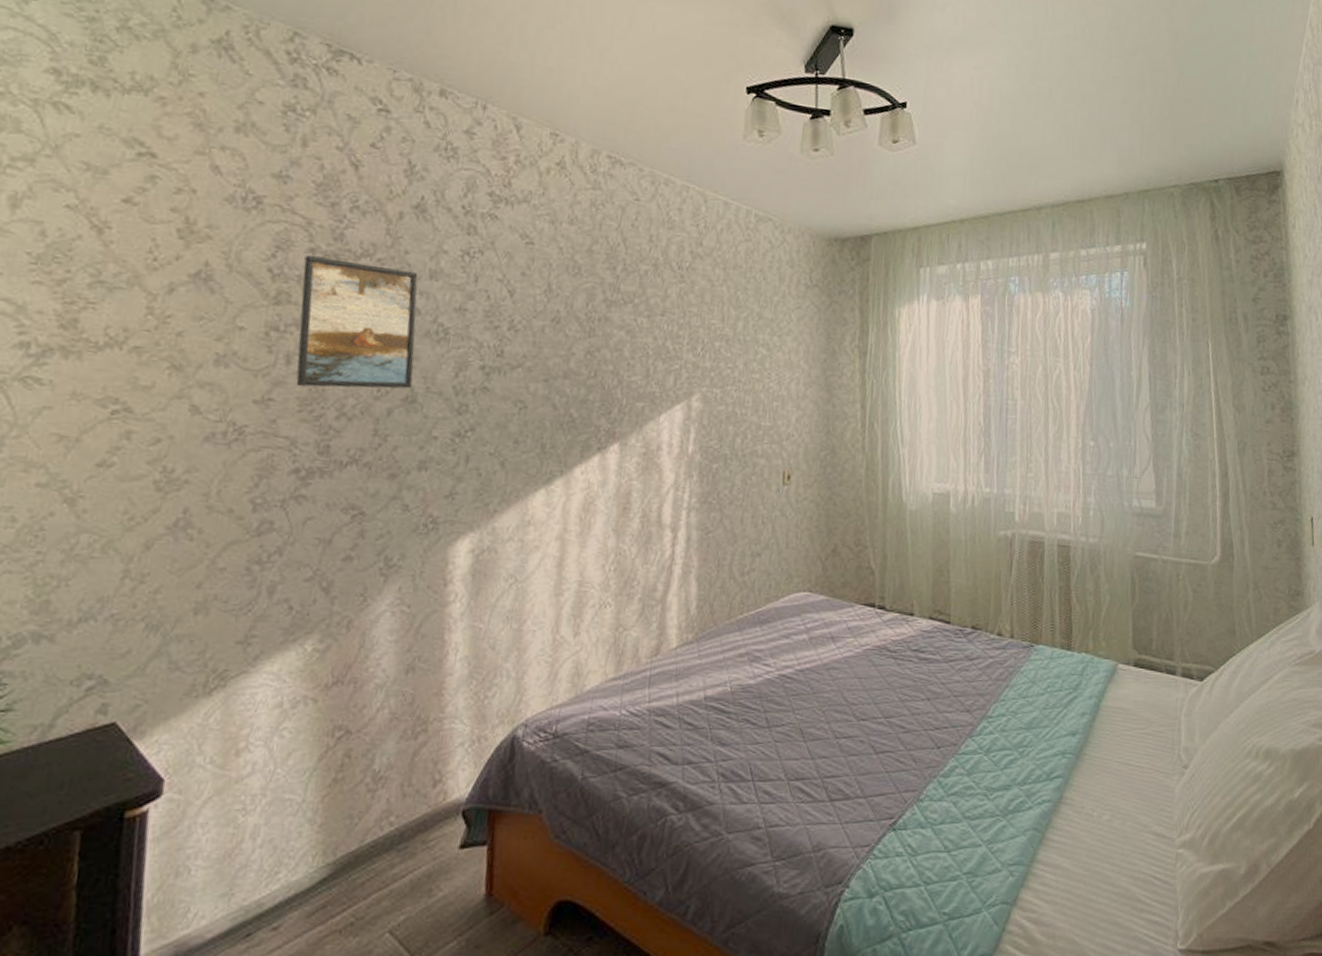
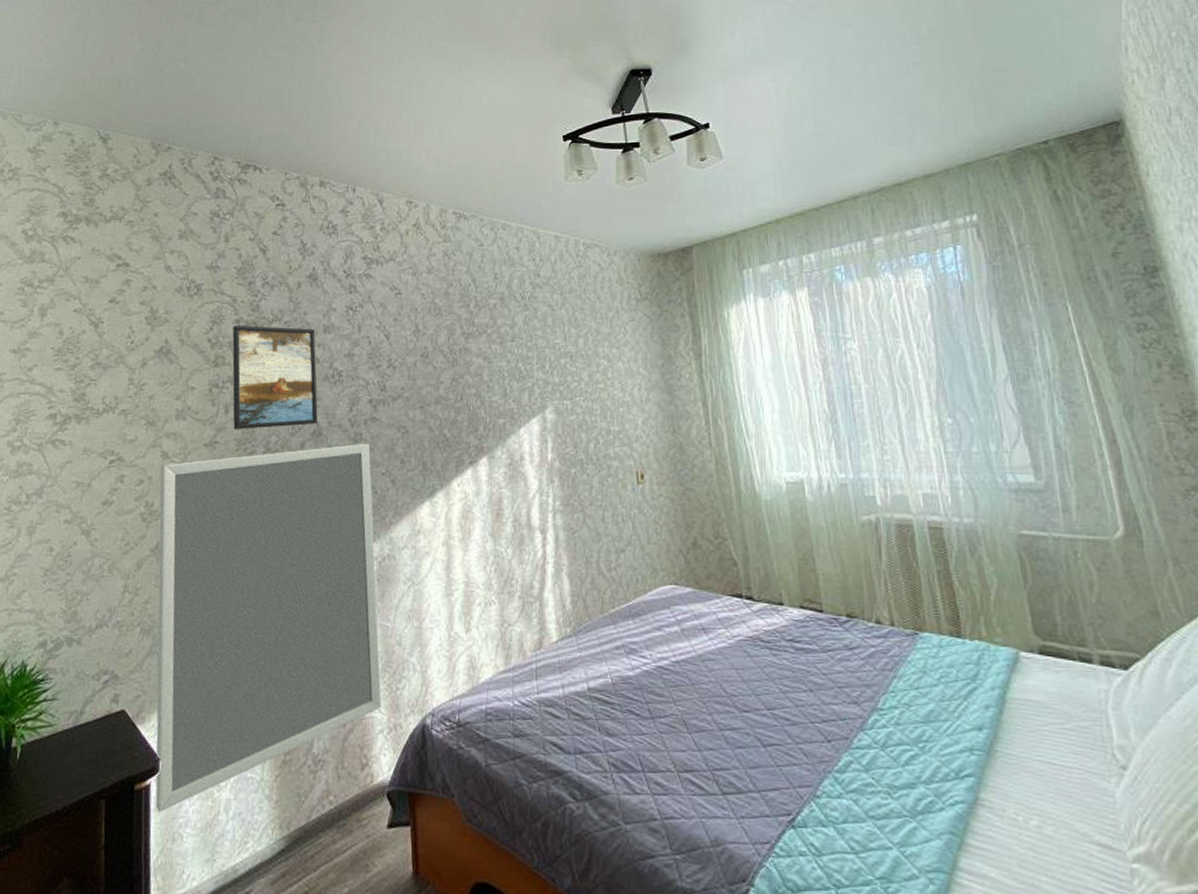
home mirror: none [154,416,477,843] -> present [155,443,382,812]

